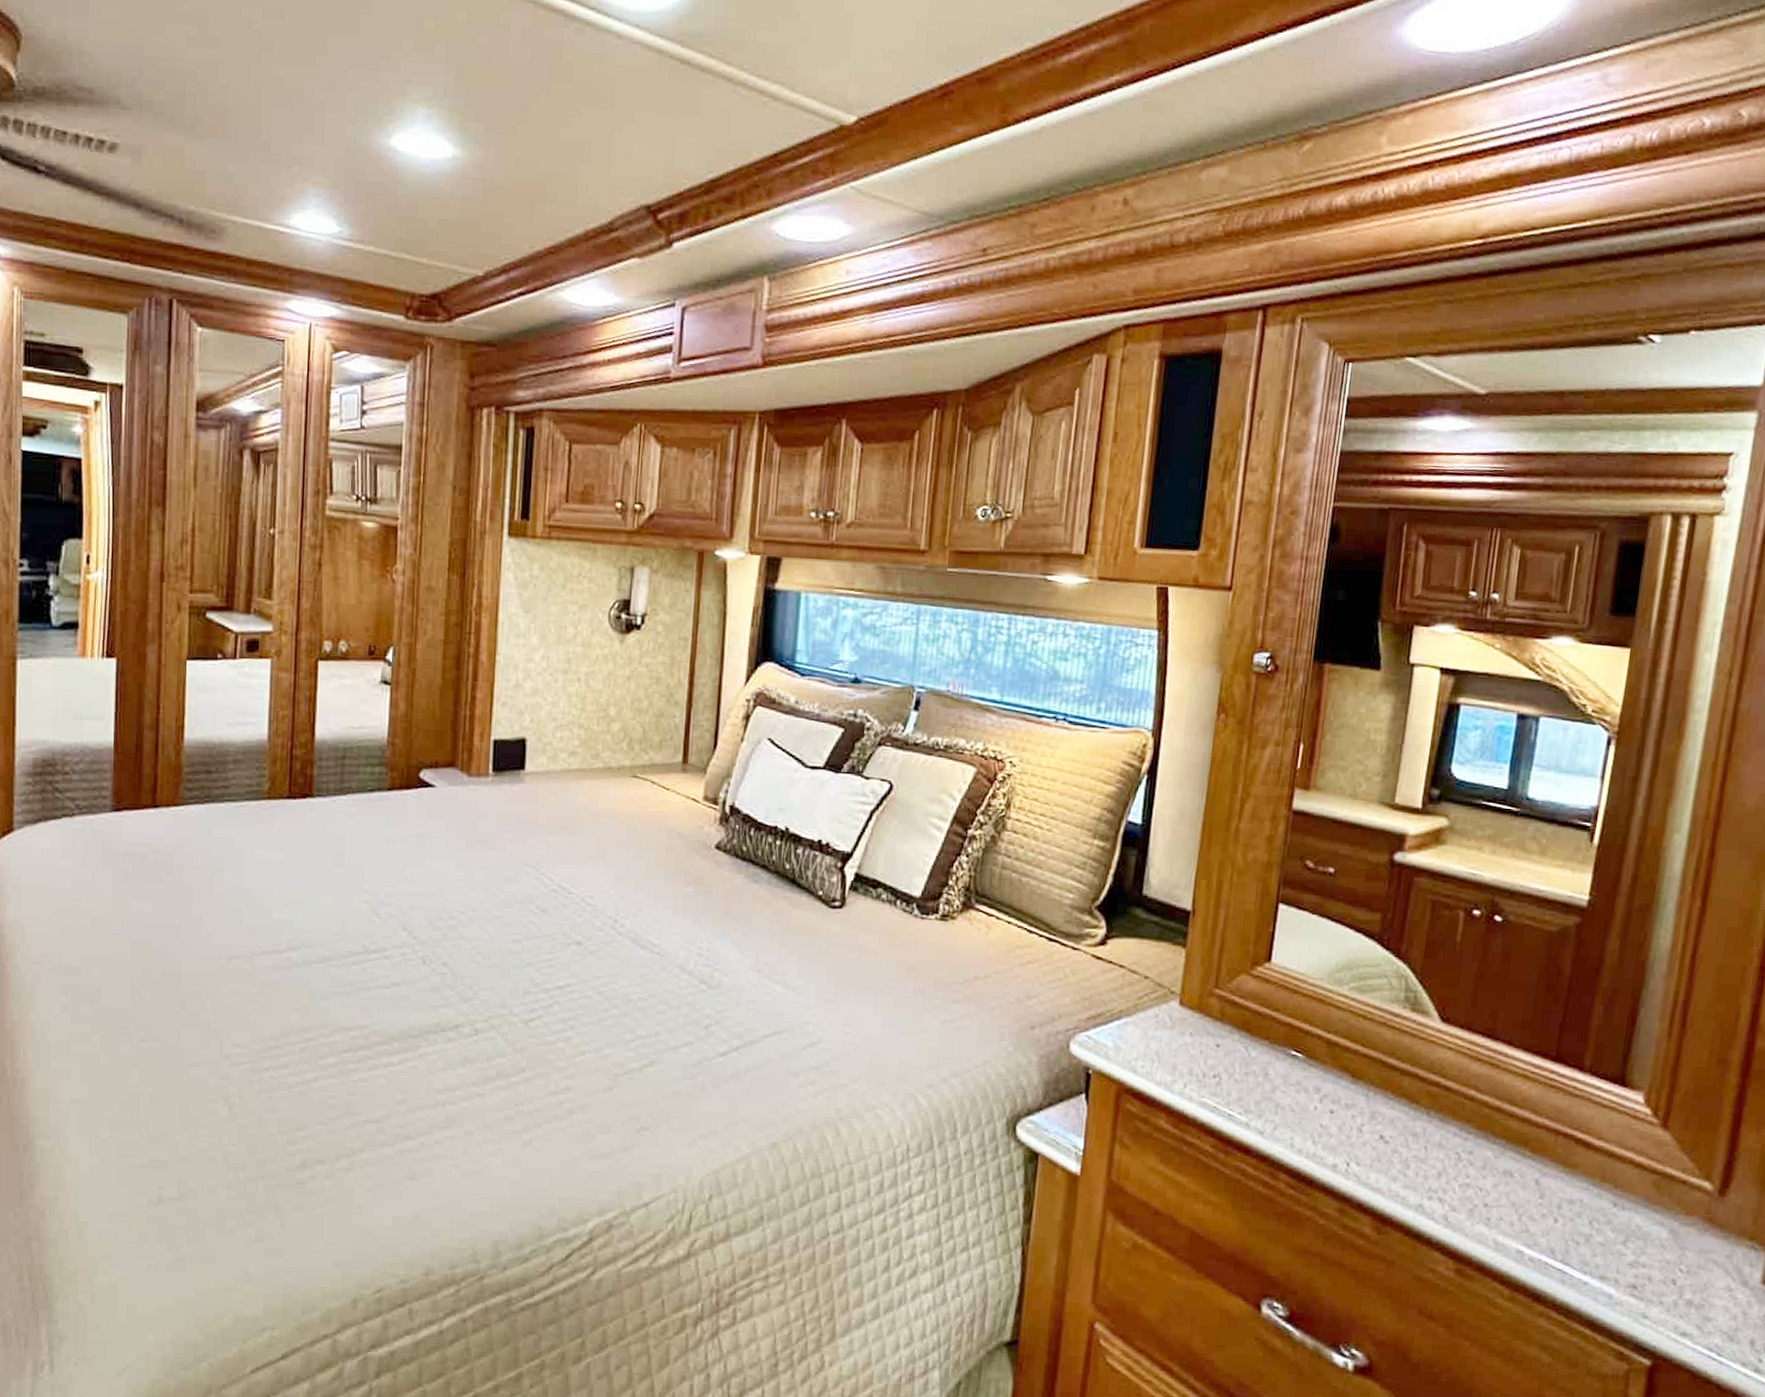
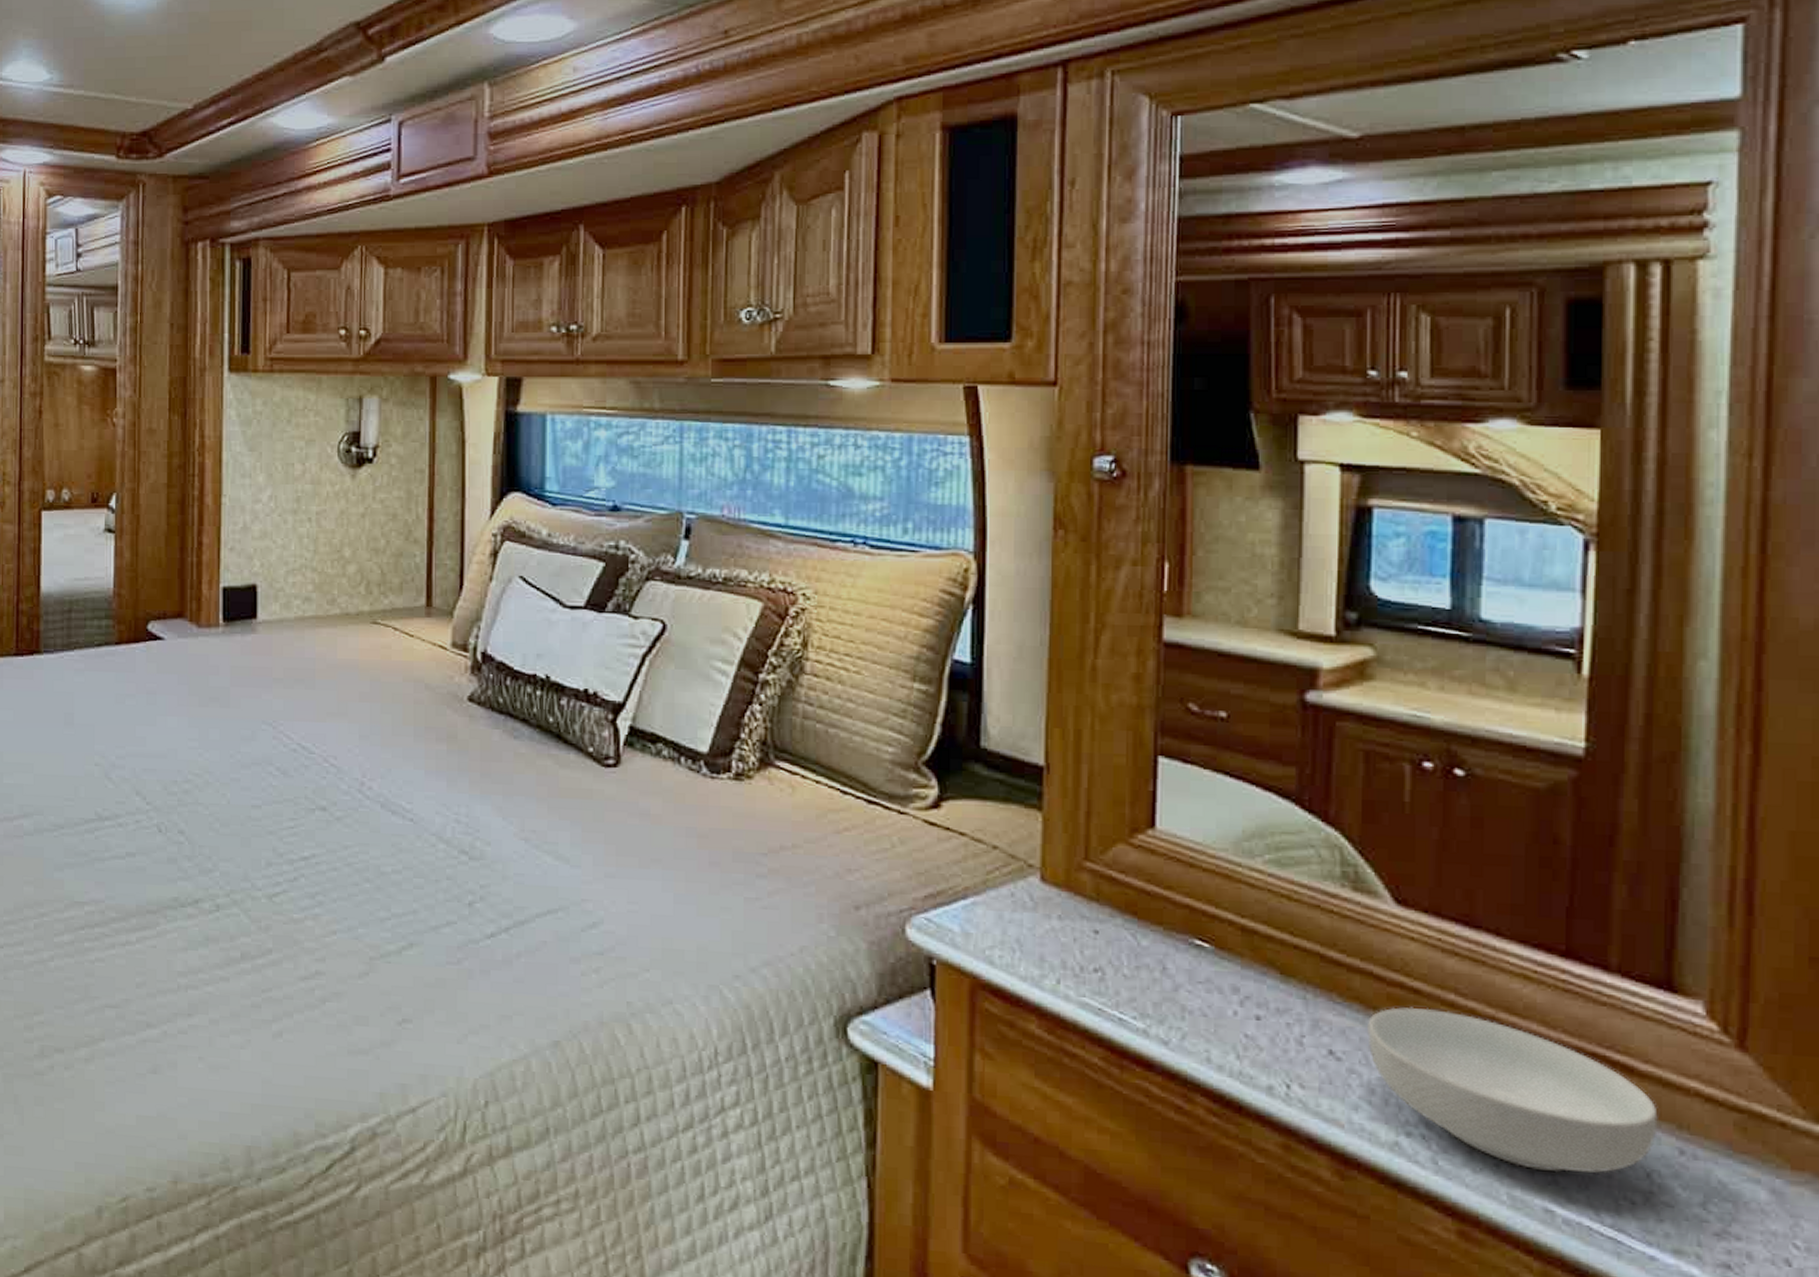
cereal bowl: none [1408,1101,1603,1223] -> present [1366,1006,1658,1173]

